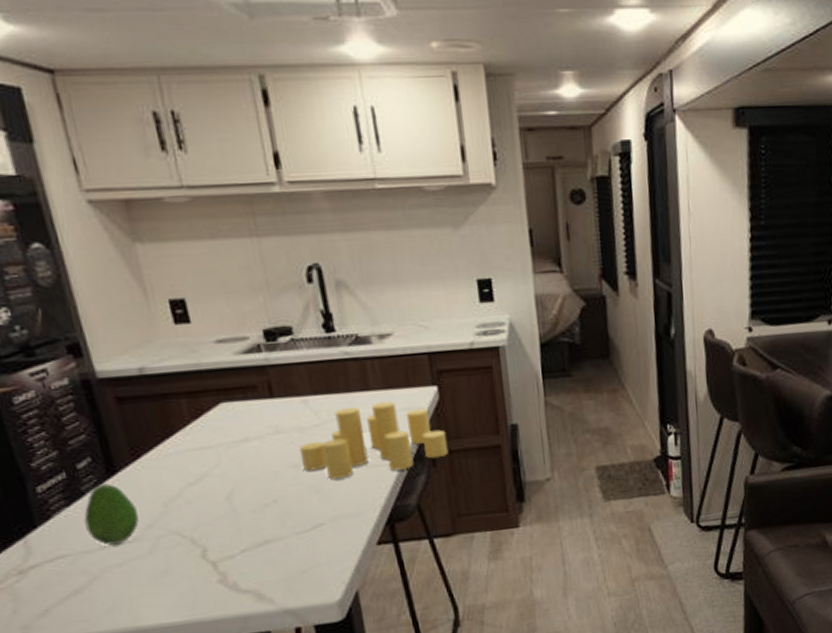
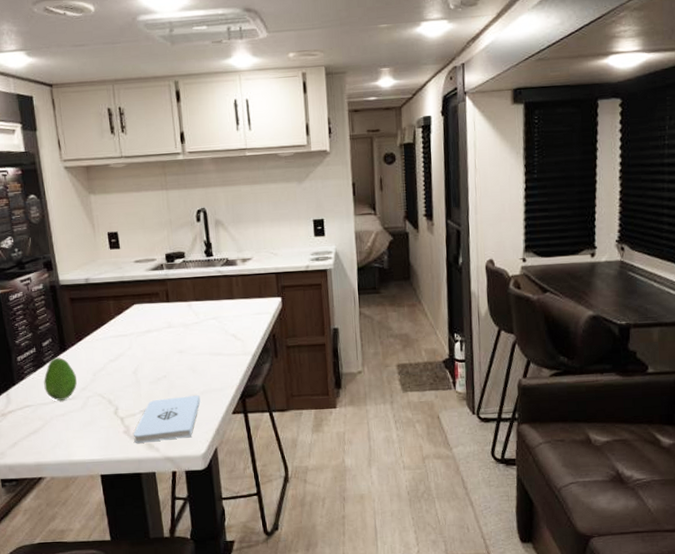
notepad: none [233,523,330,595] -> present [134,395,201,443]
candle: present [299,401,449,479] -> none [183,307,287,363]

